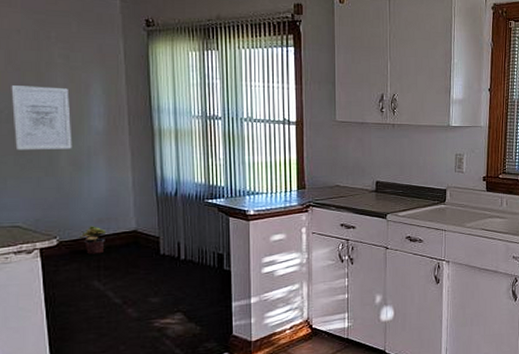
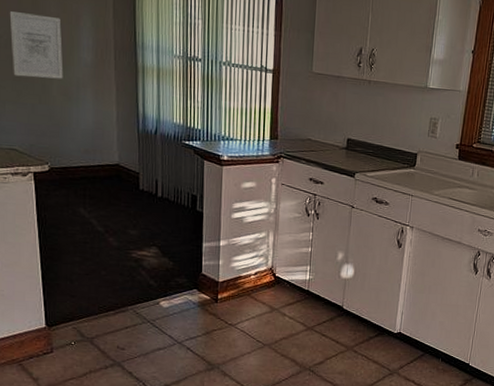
potted plant: present [80,226,107,254] -> none [68,155,92,183]

